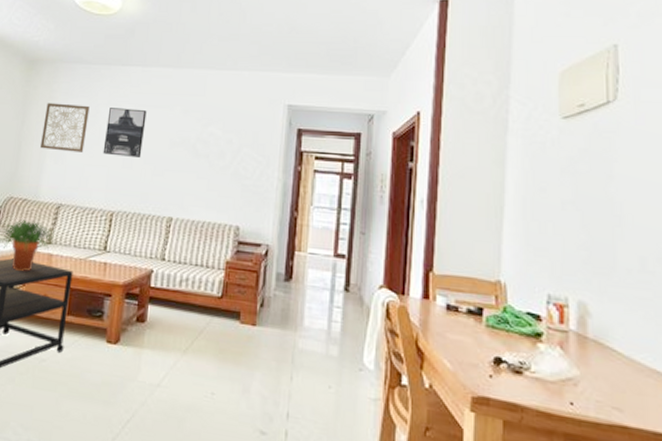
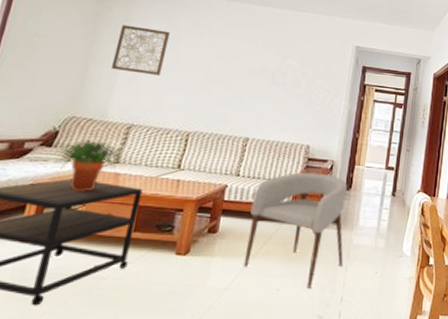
wall art: present [103,108,147,159] -> none [181,35,229,84]
armchair: none [174,257,287,397] -> present [243,172,347,288]

